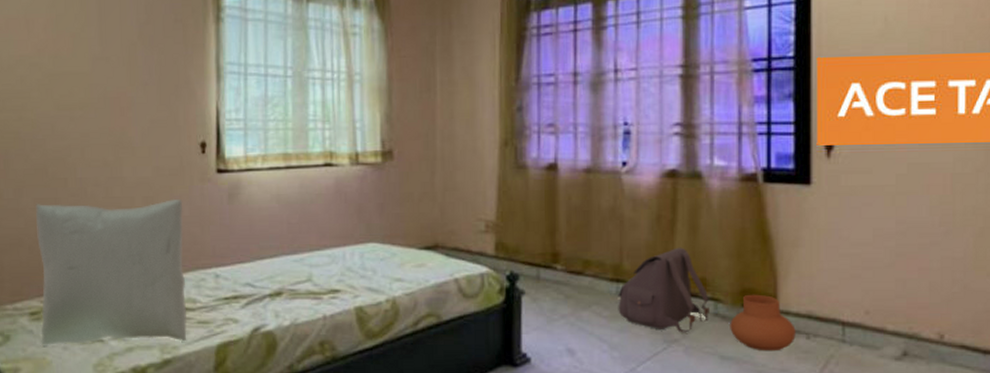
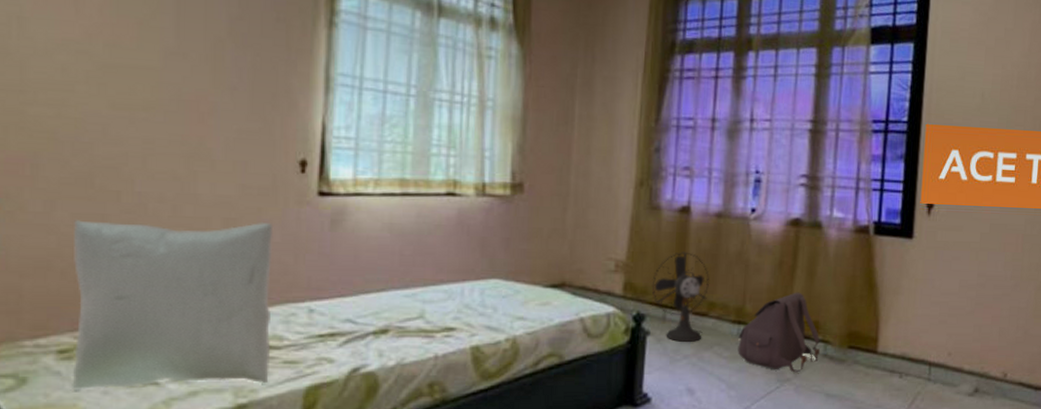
electric fan: none [523,209,582,301] -> present [651,251,709,342]
vase: present [730,294,796,352] -> none [836,337,891,389]

